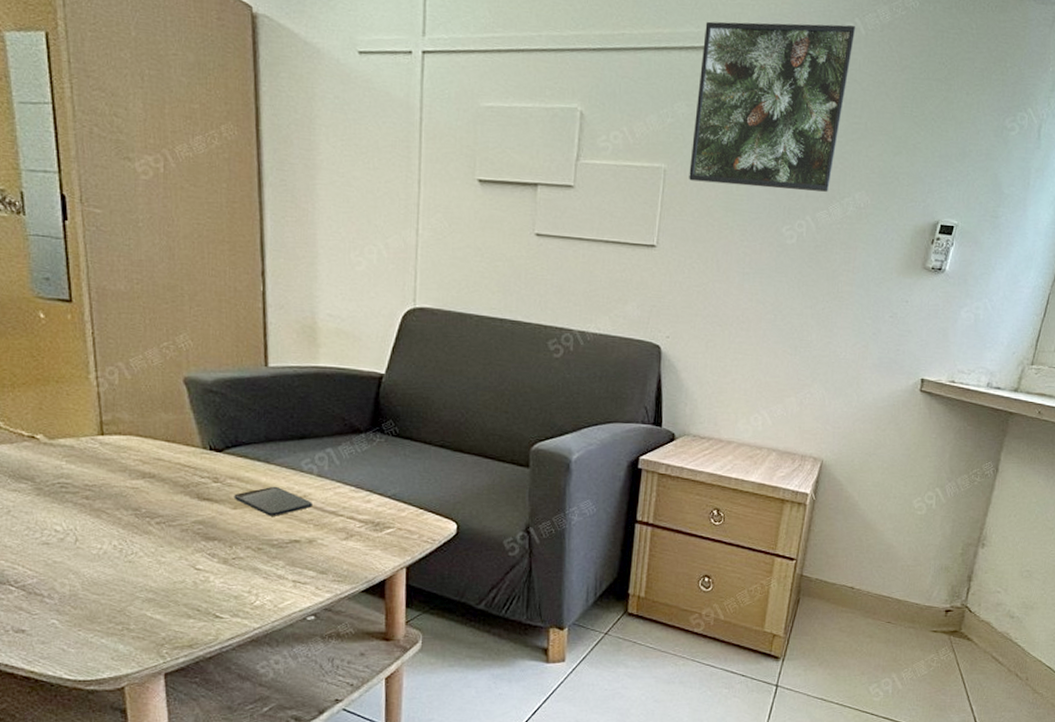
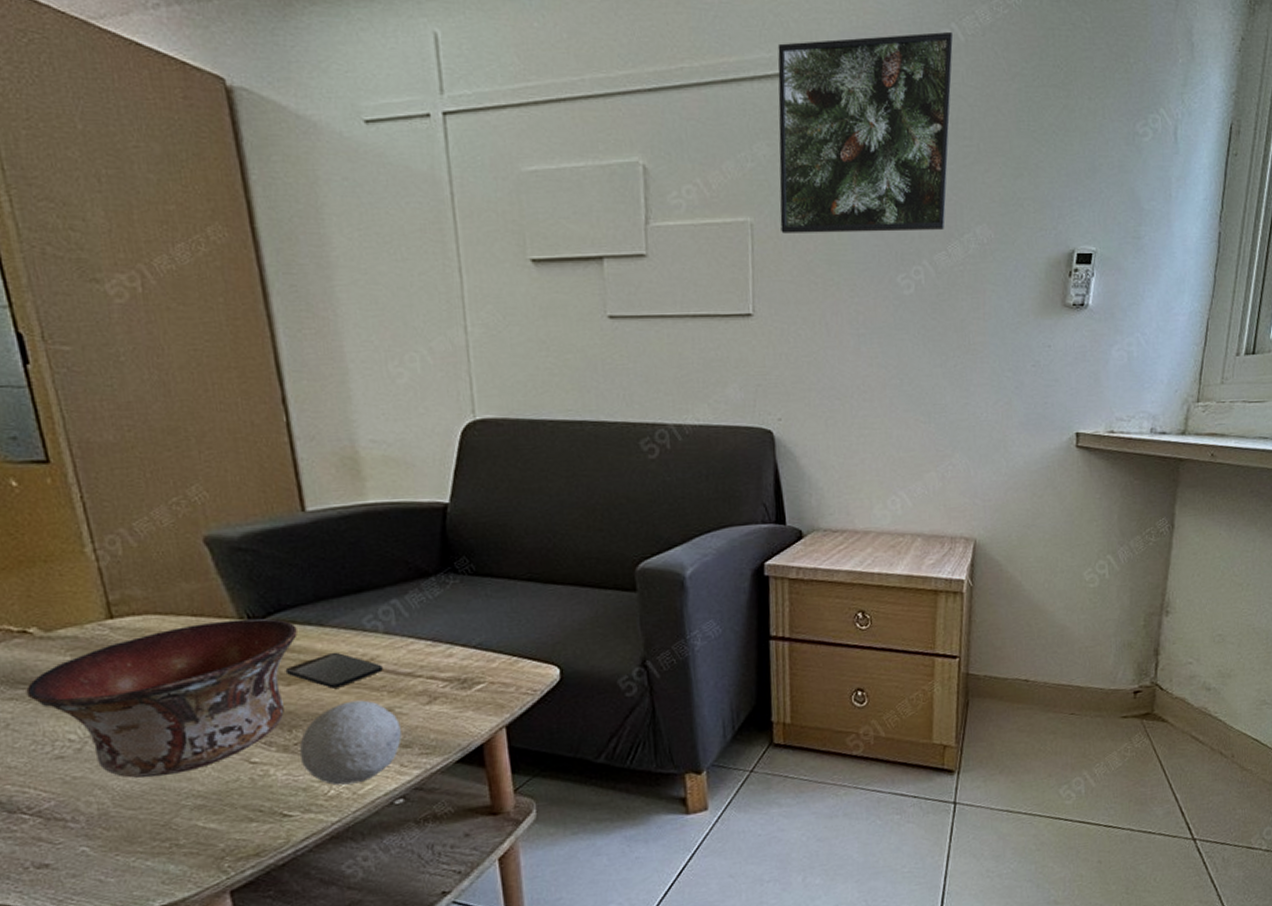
bowl: none [27,448,248,571] -> present [26,618,297,779]
decorative ball: none [236,528,320,598] -> present [300,700,402,786]

